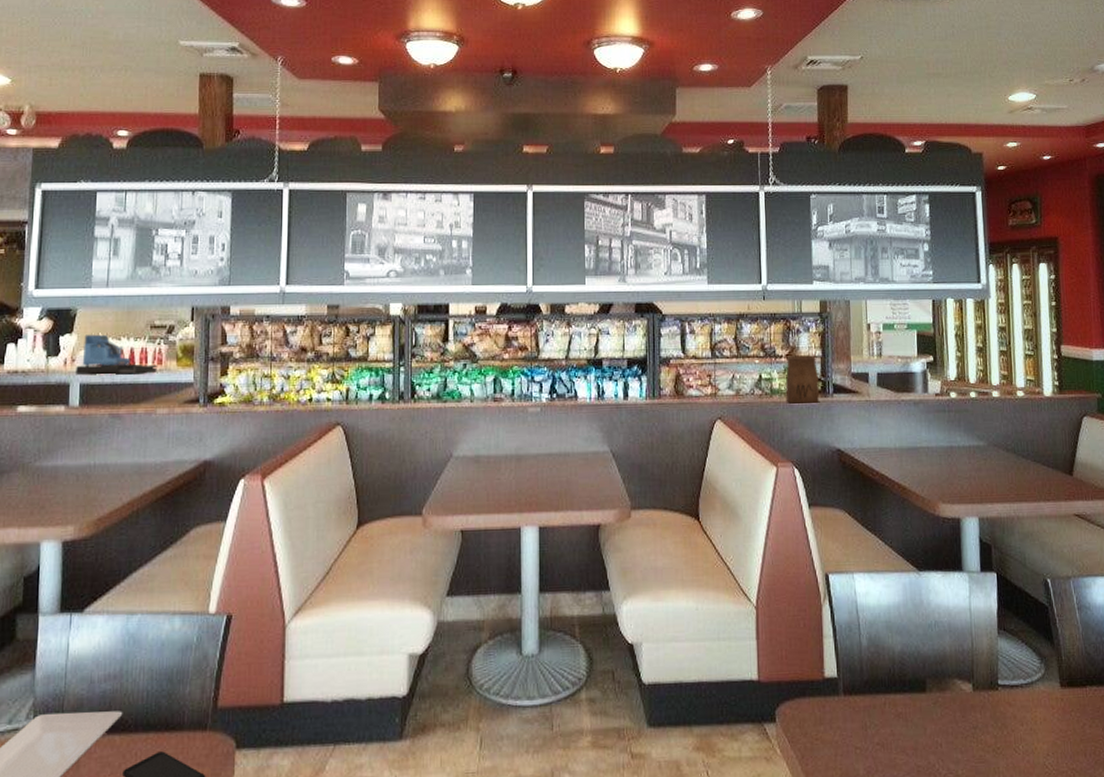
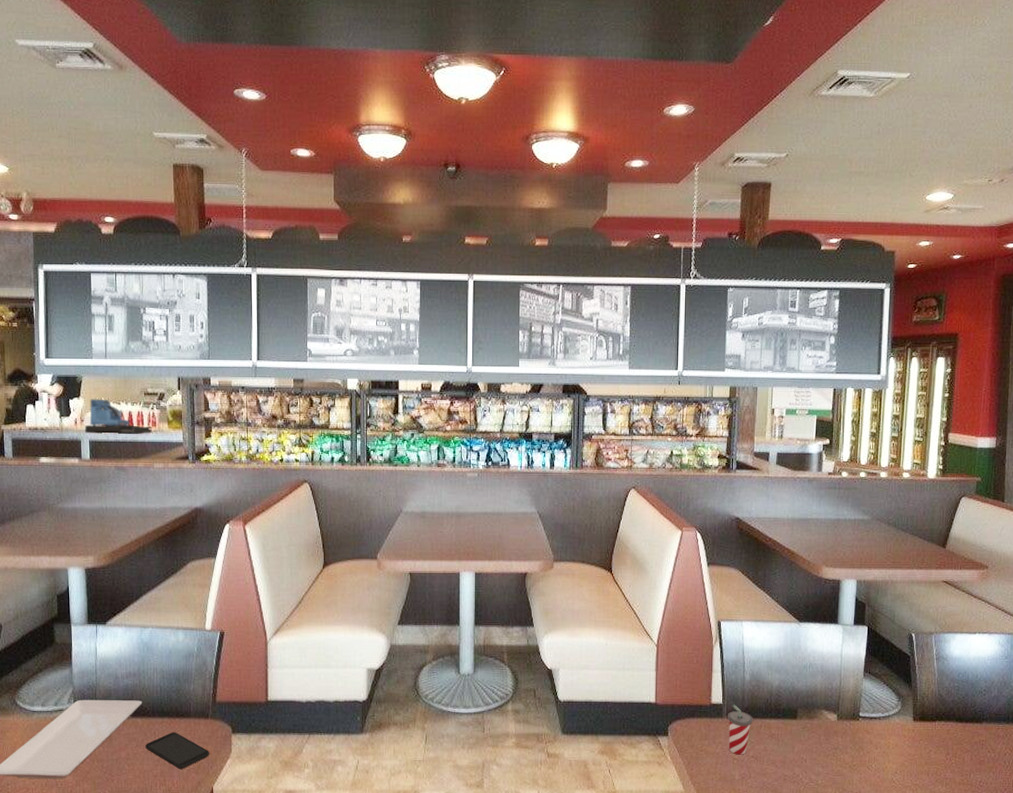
paper bag: present [785,355,819,404] -> none [693,435,724,477]
beverage cup: none [844,677,876,743] -> present [727,704,754,755]

